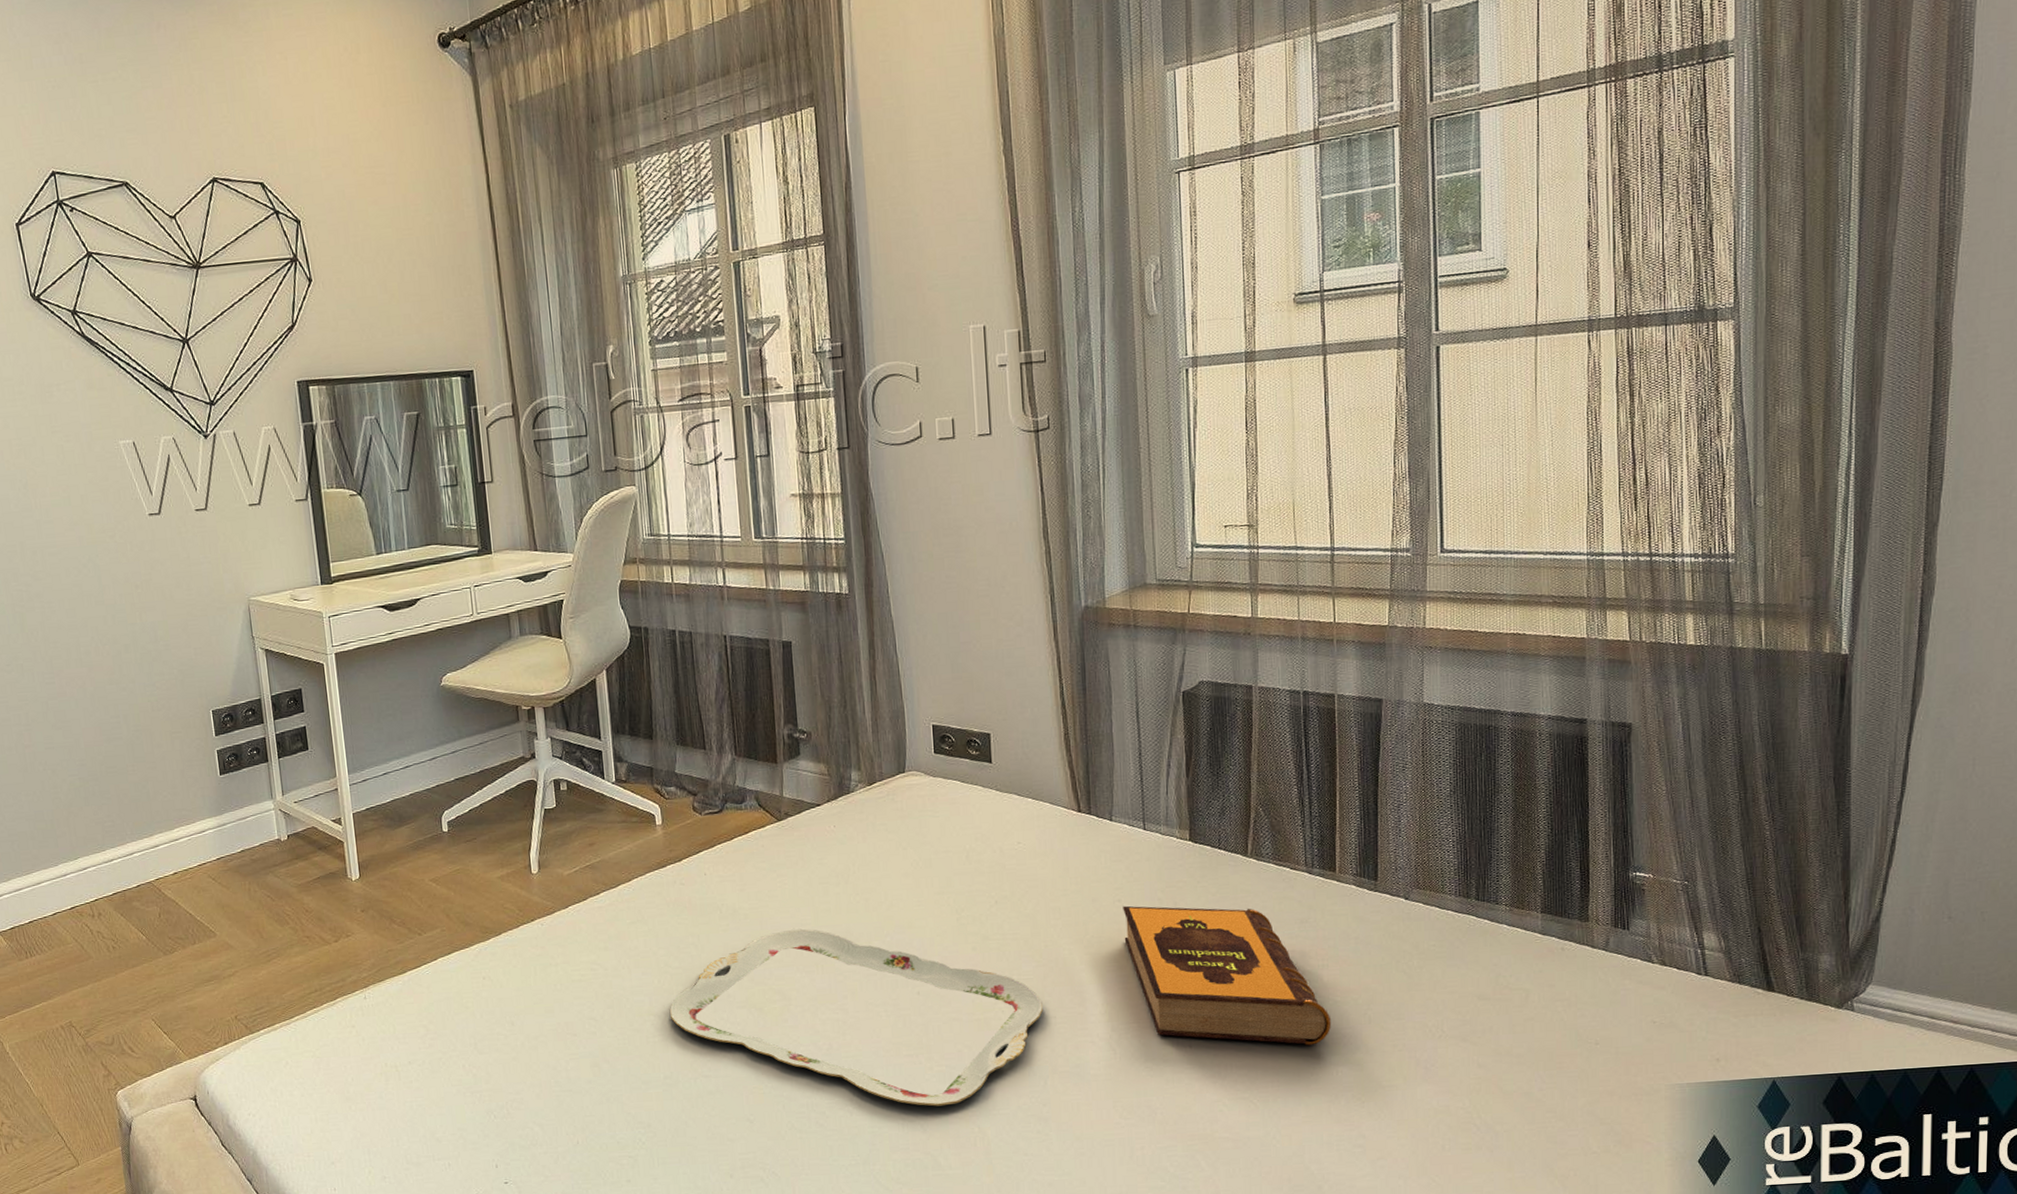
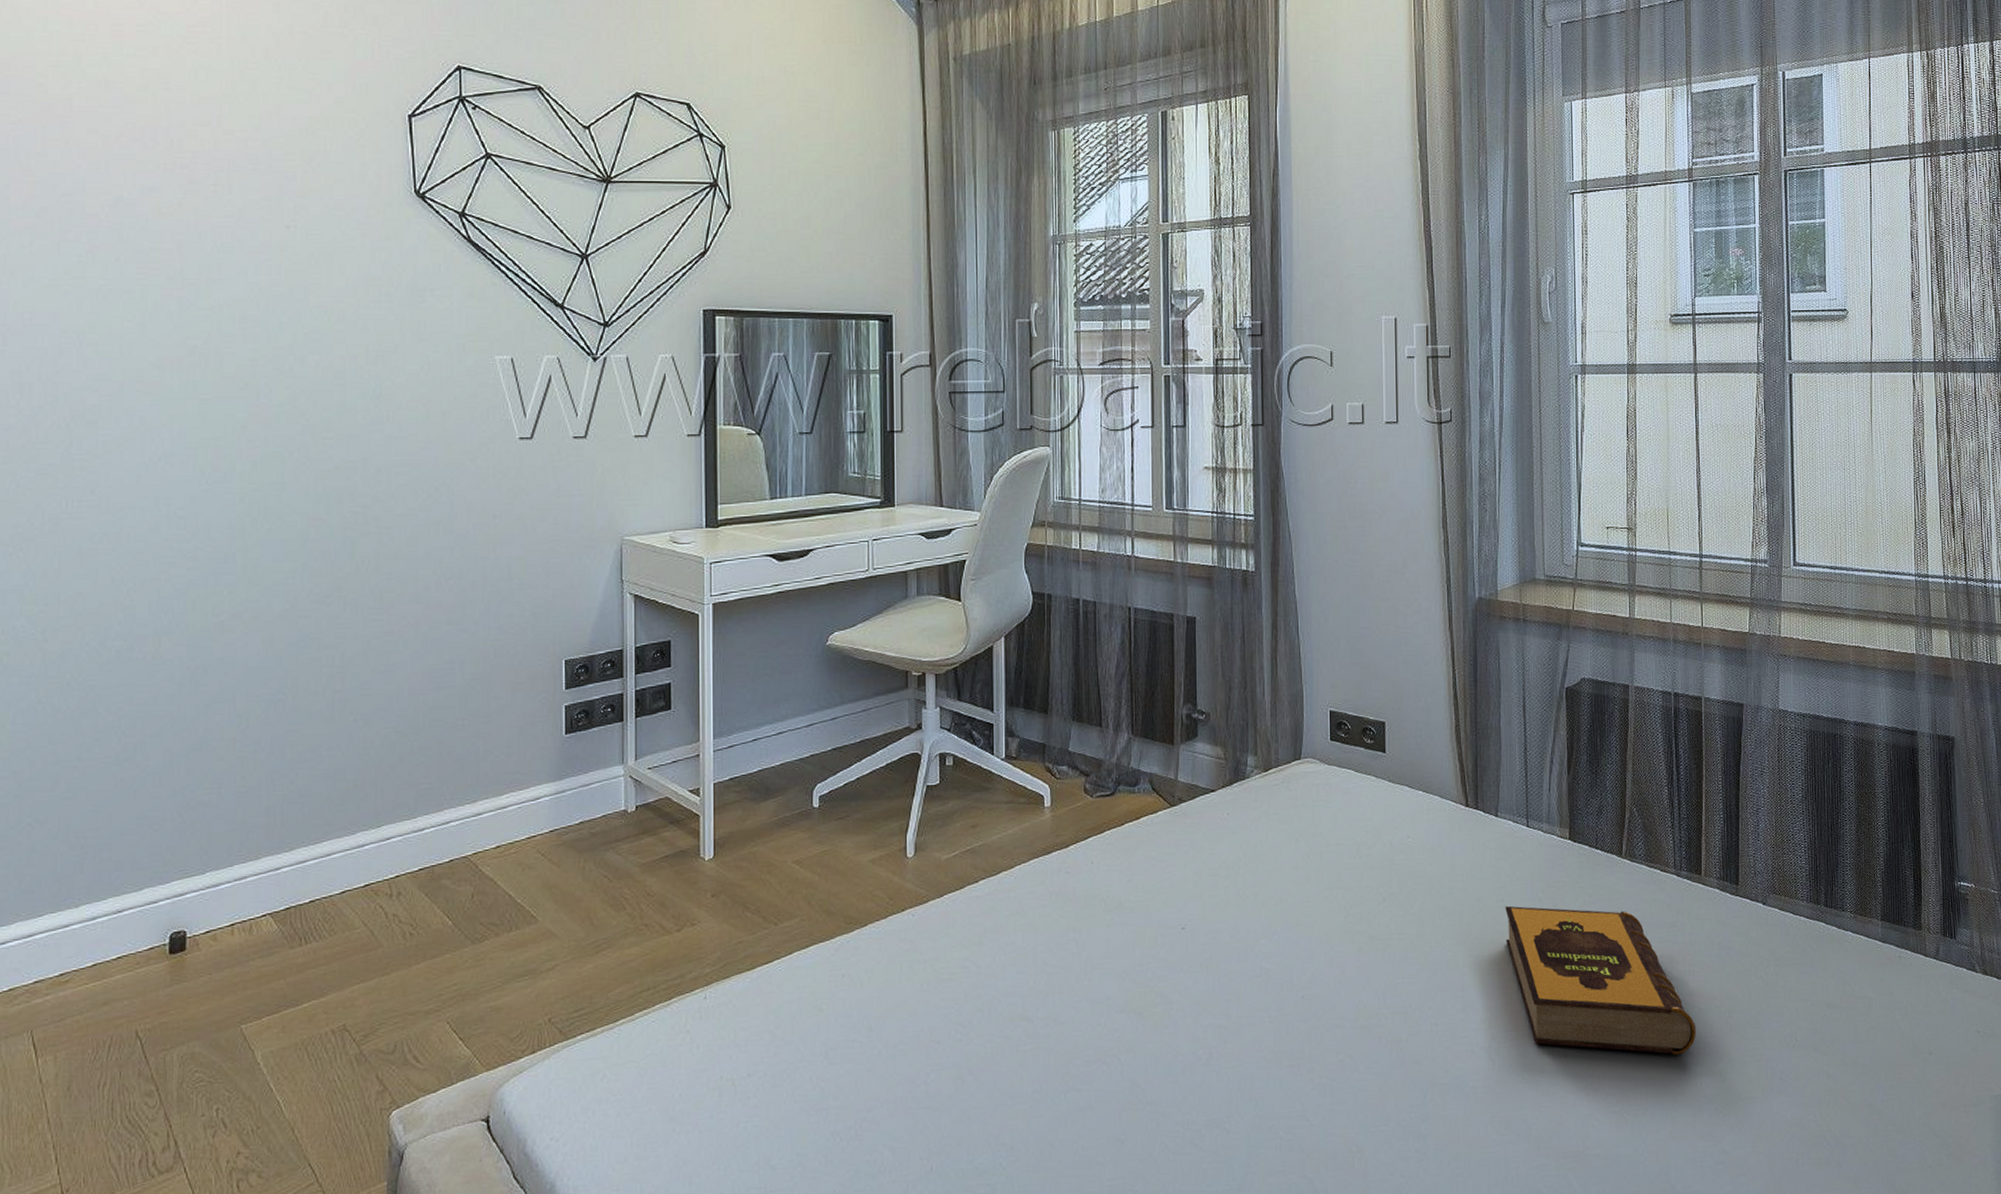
serving tray: present [669,929,1043,1107] -> none [1043,925,1425,1123]

